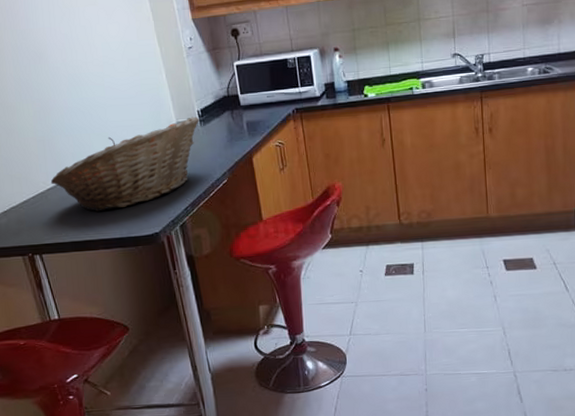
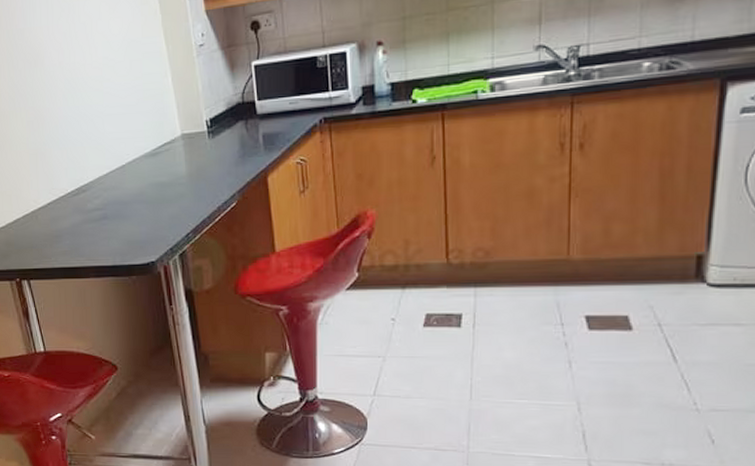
fruit basket: present [50,116,199,212] -> none [41,127,207,236]

